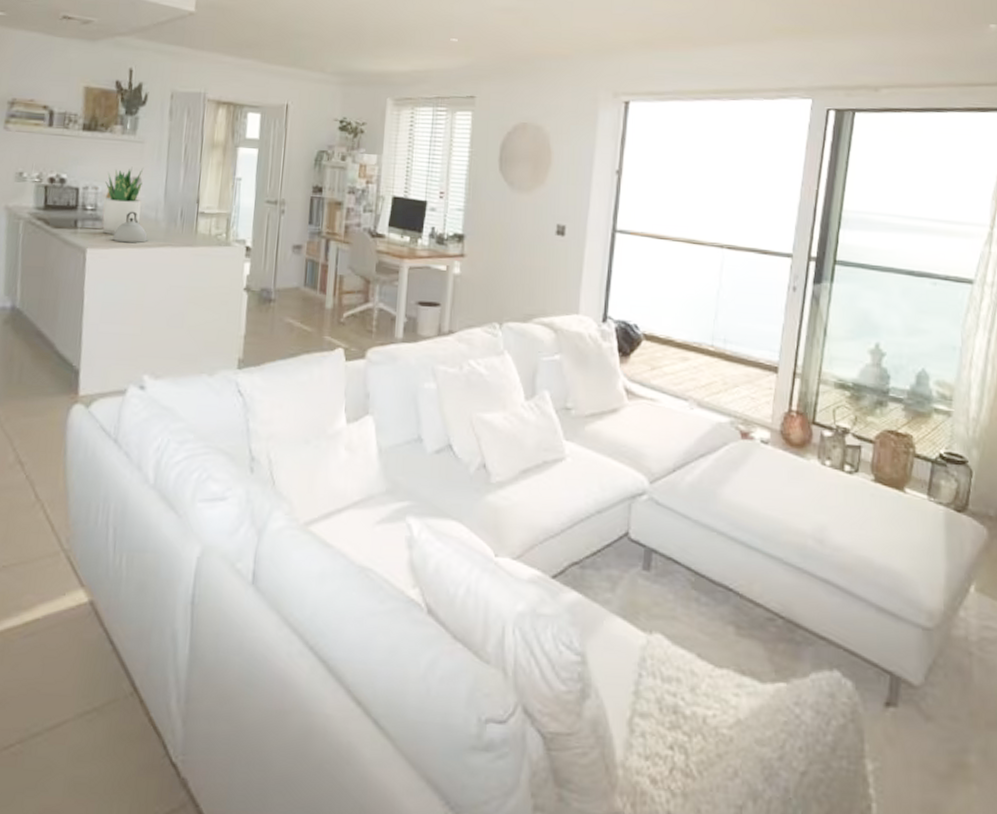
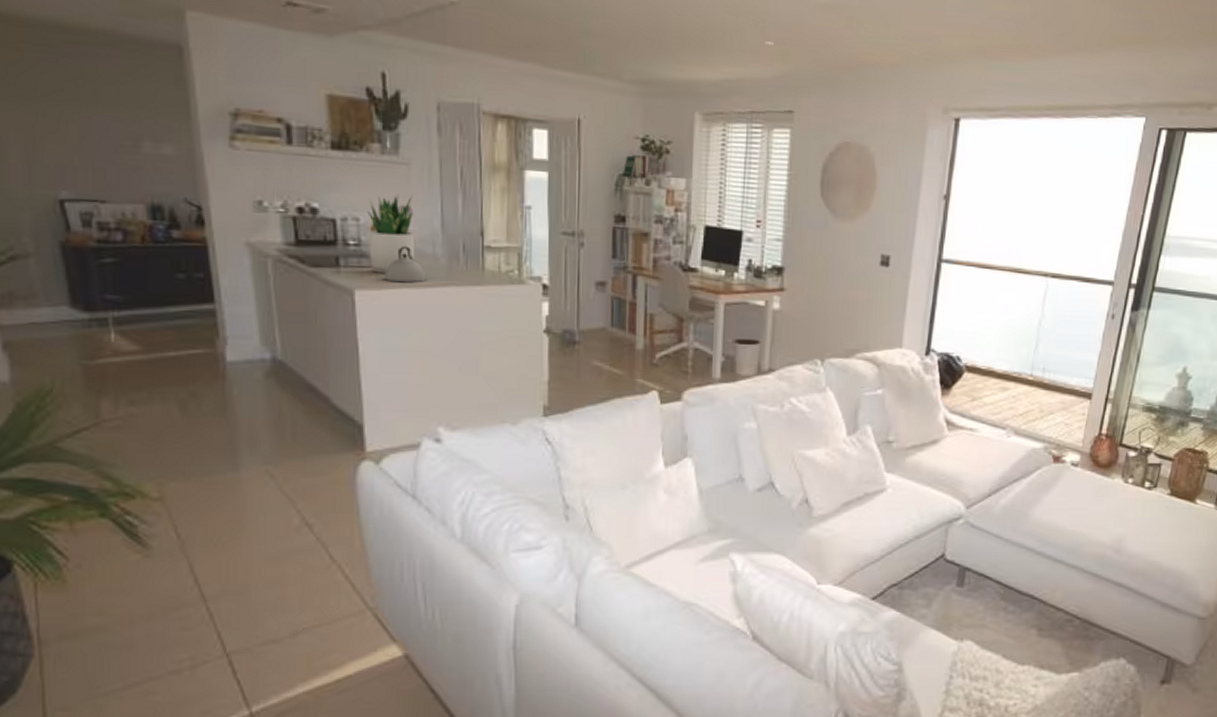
books: none [322,135,346,155] -> present [623,155,649,179]

